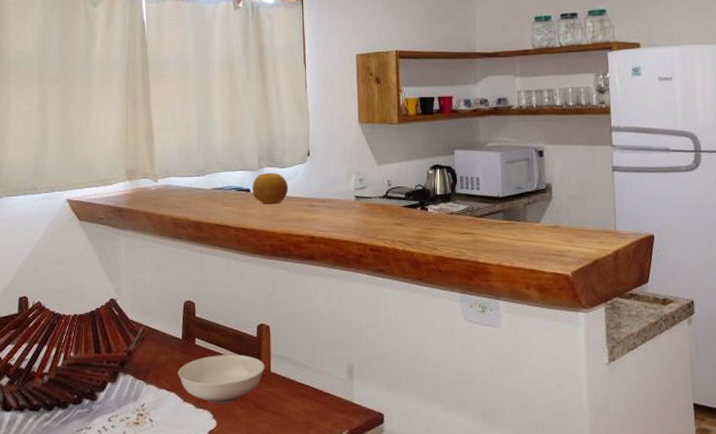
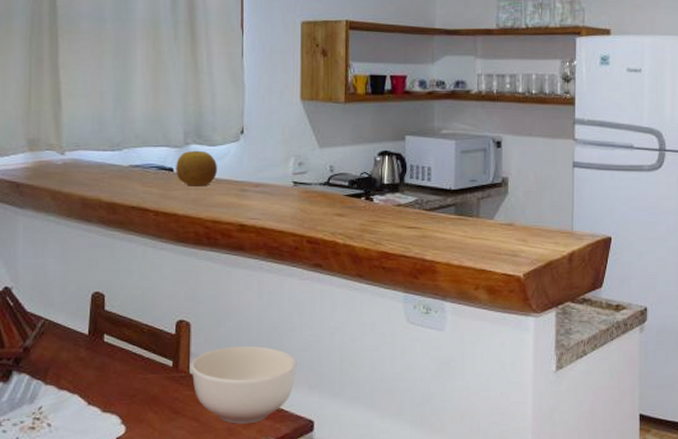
bowl: present [178,354,265,404] -> none [82,353,183,407]
bowl: none [271,346,366,418] -> present [191,346,297,424]

